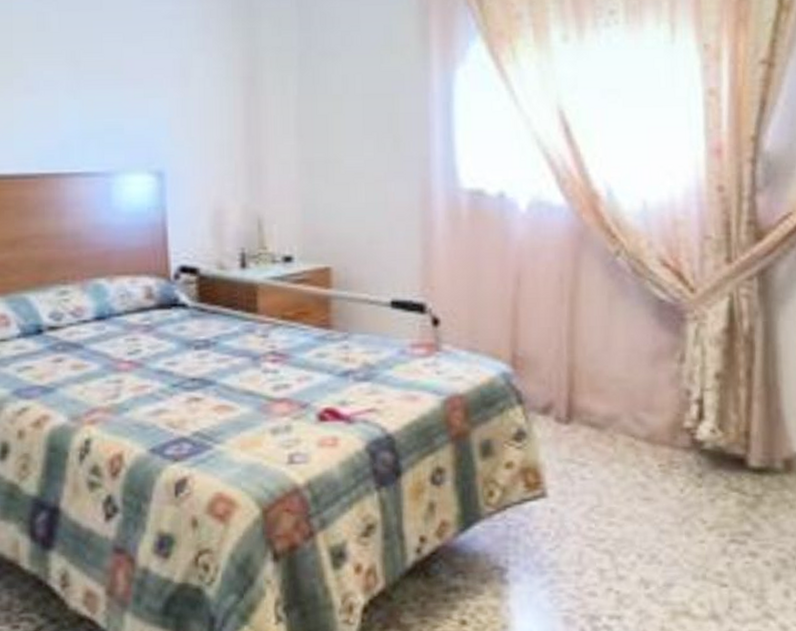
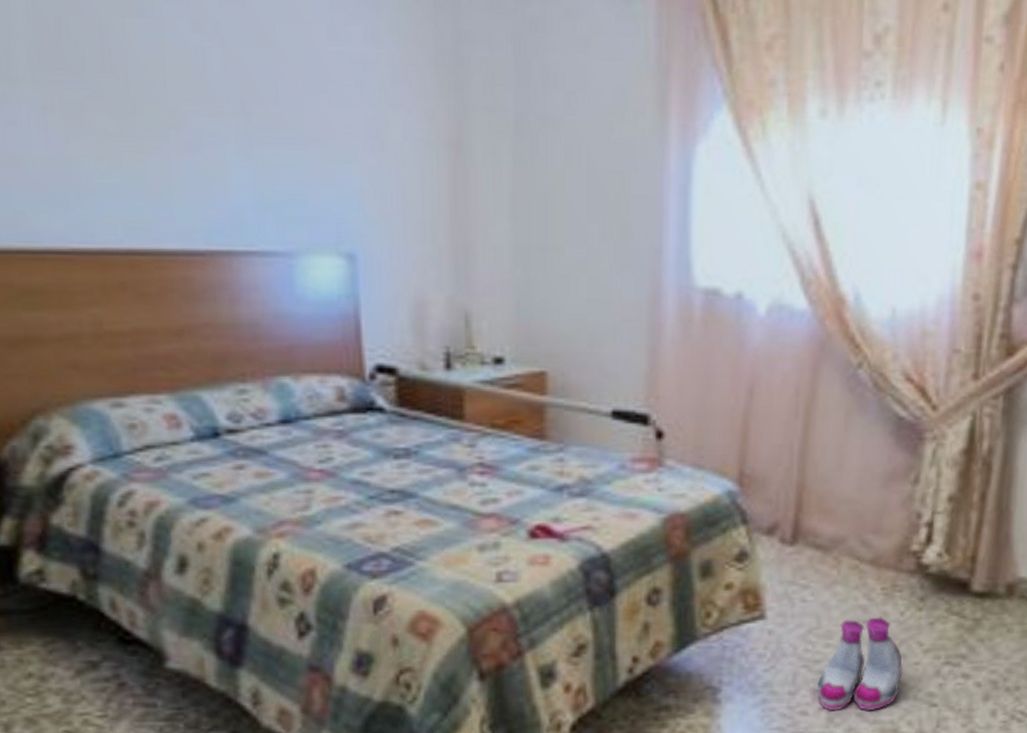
boots: none [602,494,689,592] -> present [816,617,903,711]

